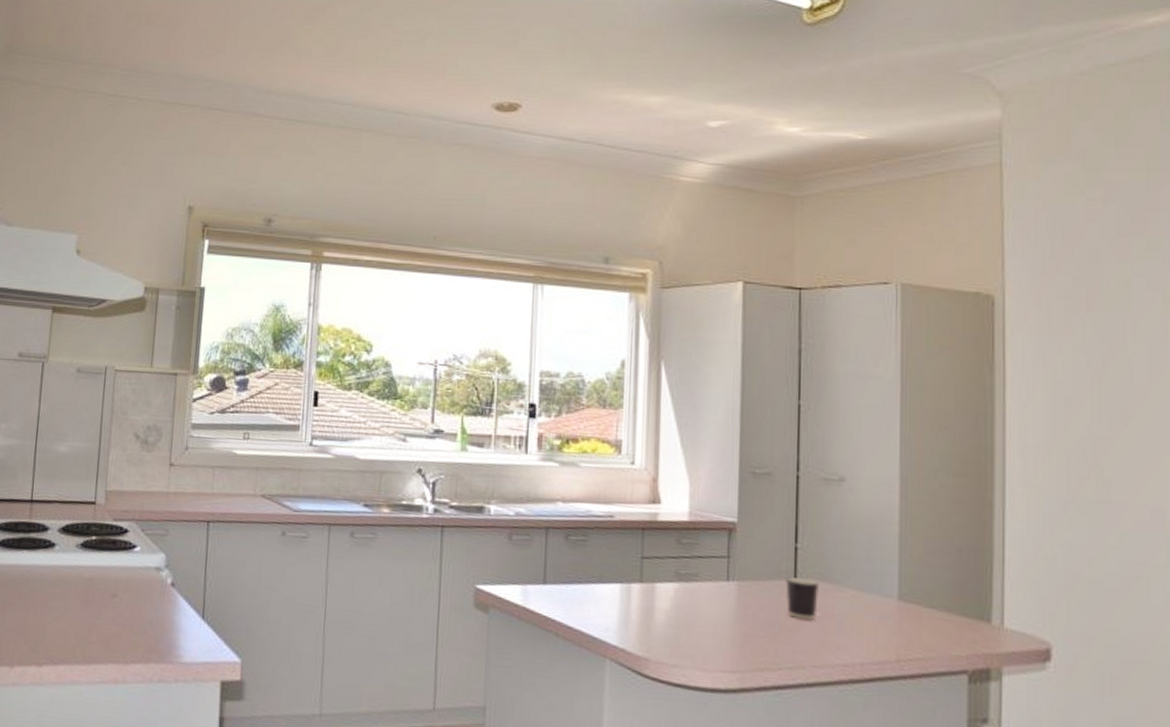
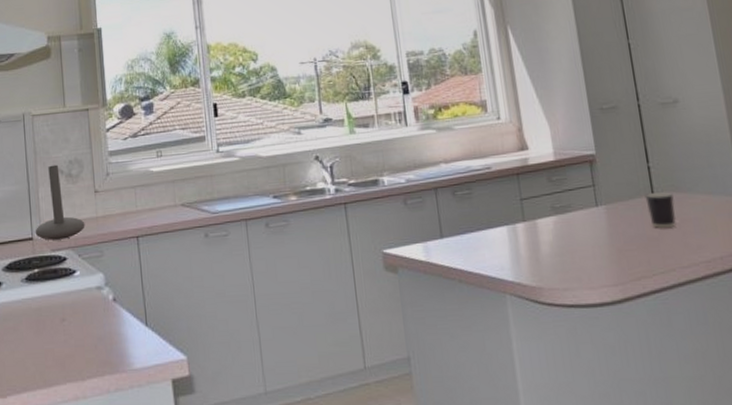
paper towel holder: none [99,427,154,510] -> present [35,164,85,241]

